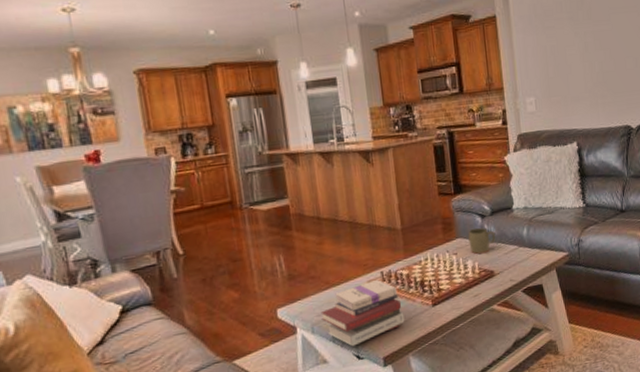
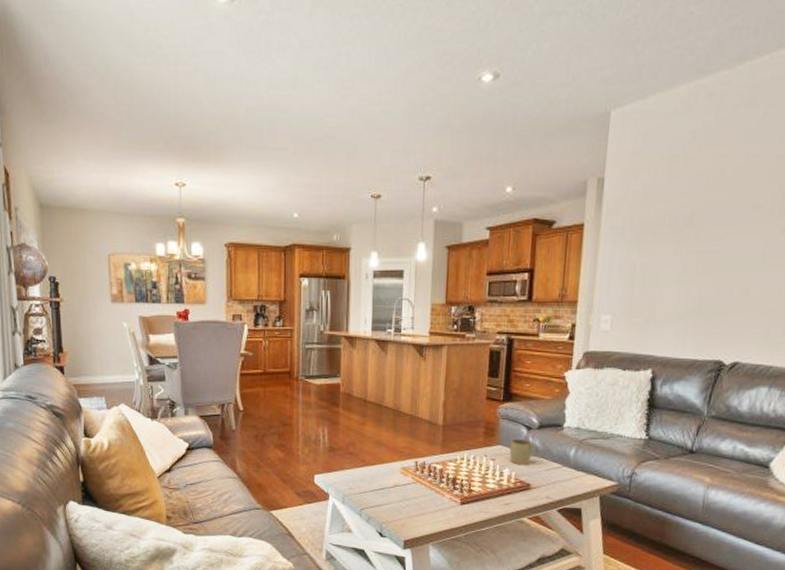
books: present [320,279,405,347] -> none [353,467,431,524]

